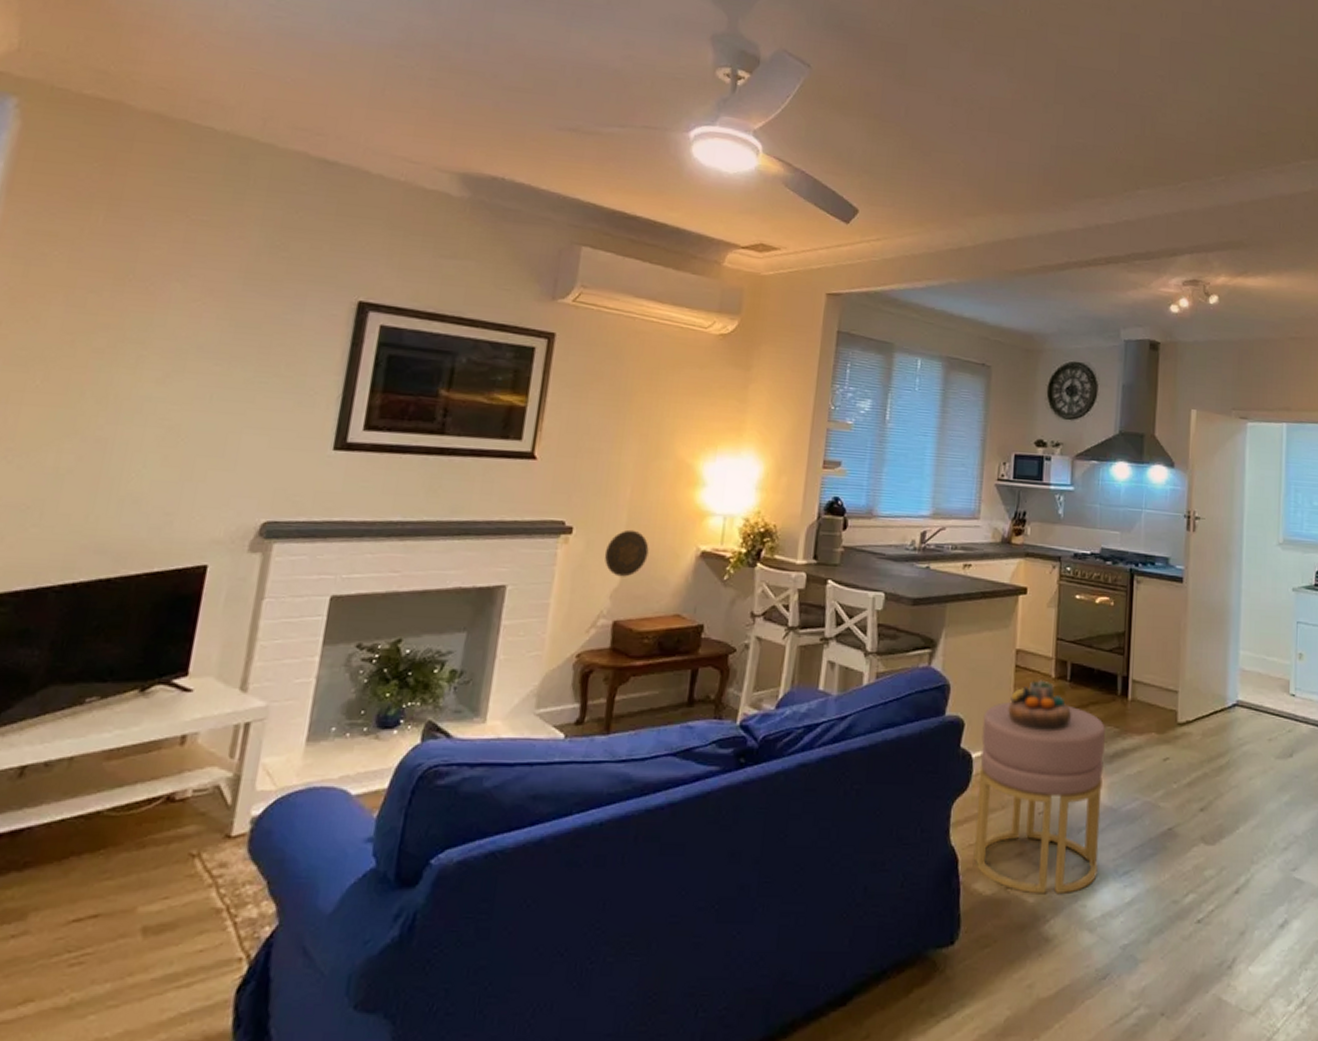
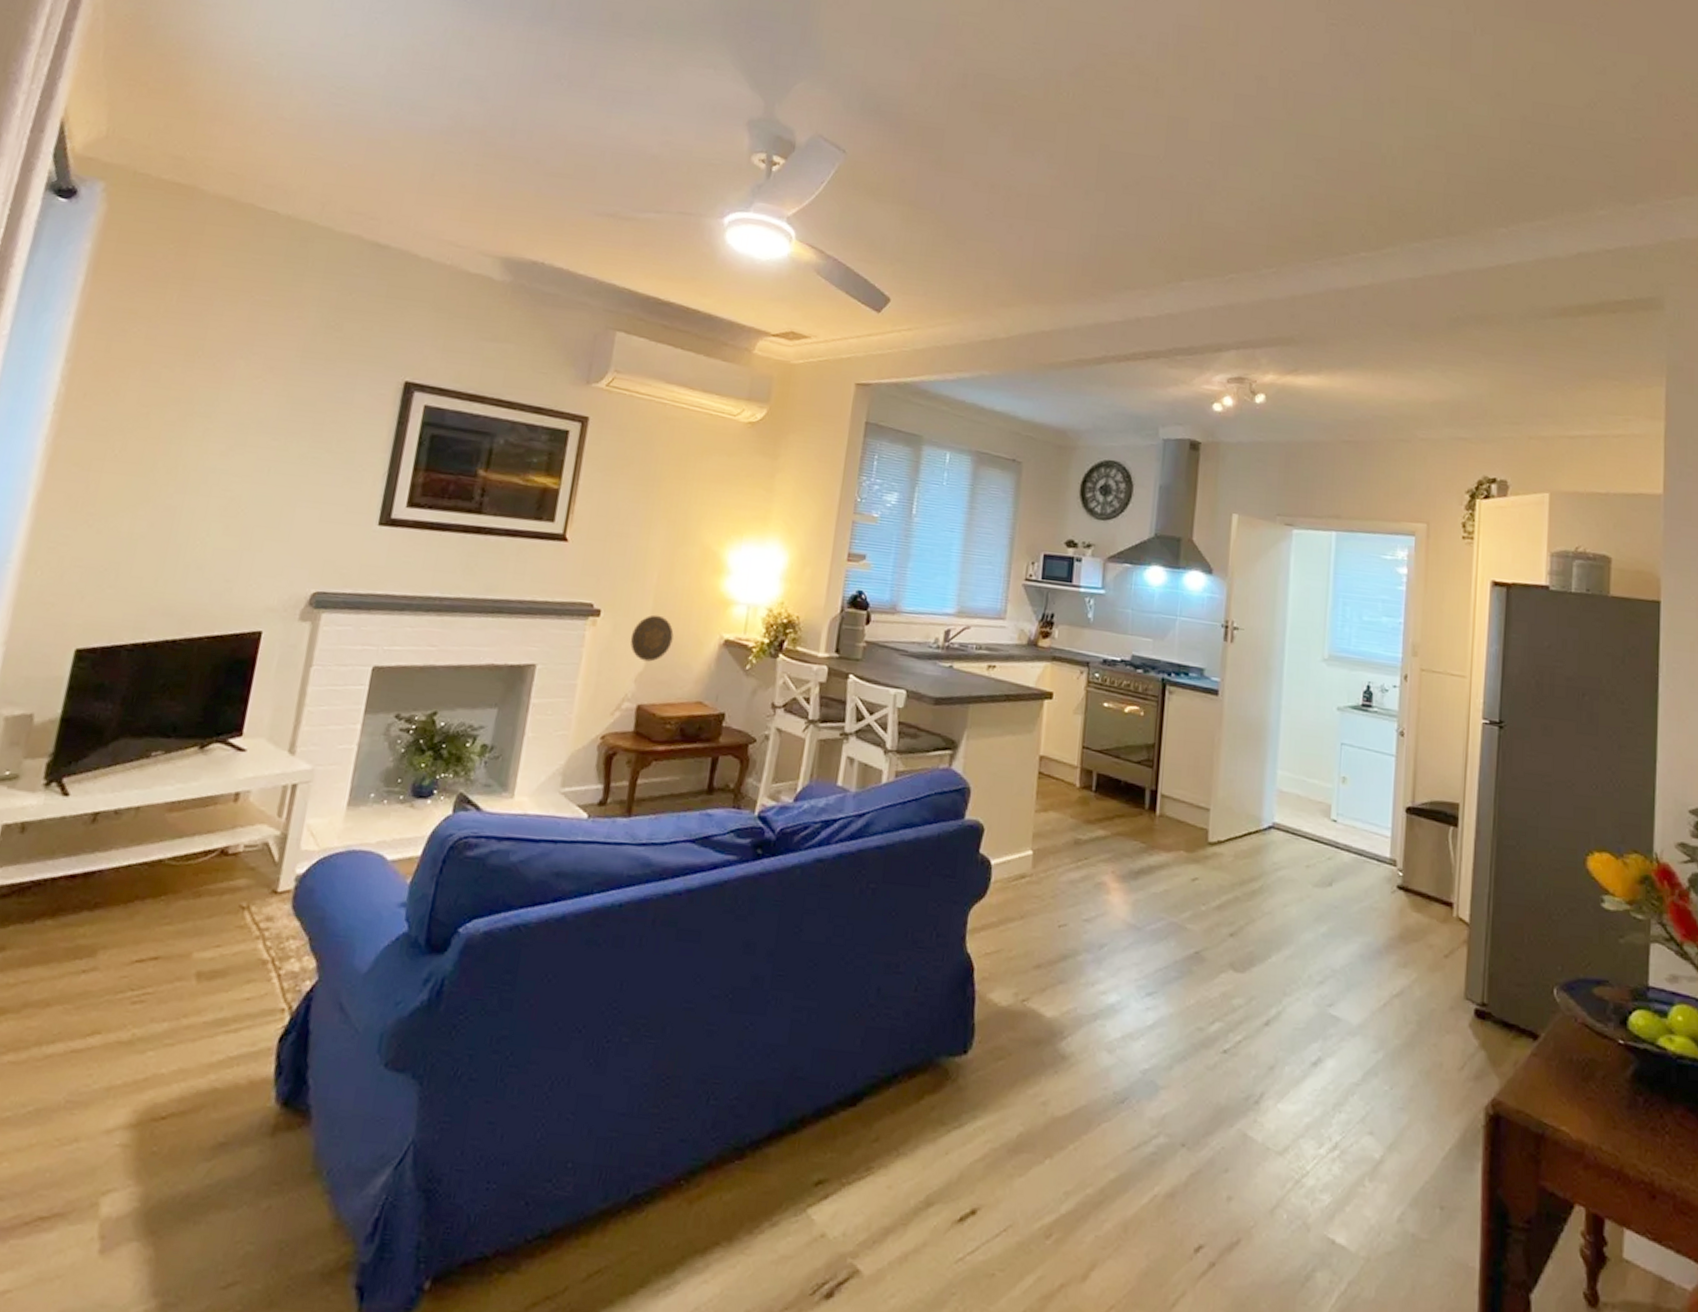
ottoman: present [973,701,1105,895] -> none [989,808,1131,1012]
decorative bowl: present [1008,679,1071,732] -> none [1029,788,1095,843]

